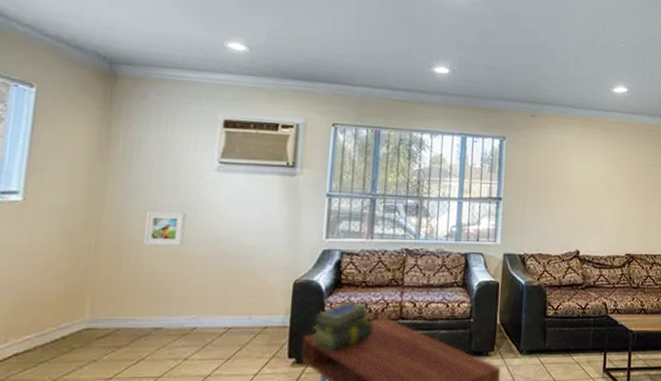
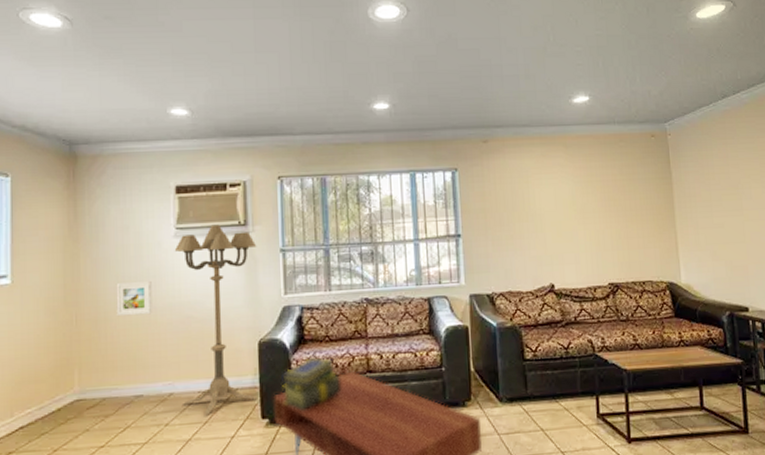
floor lamp: none [206,163,304,354] -> present [174,224,257,417]

